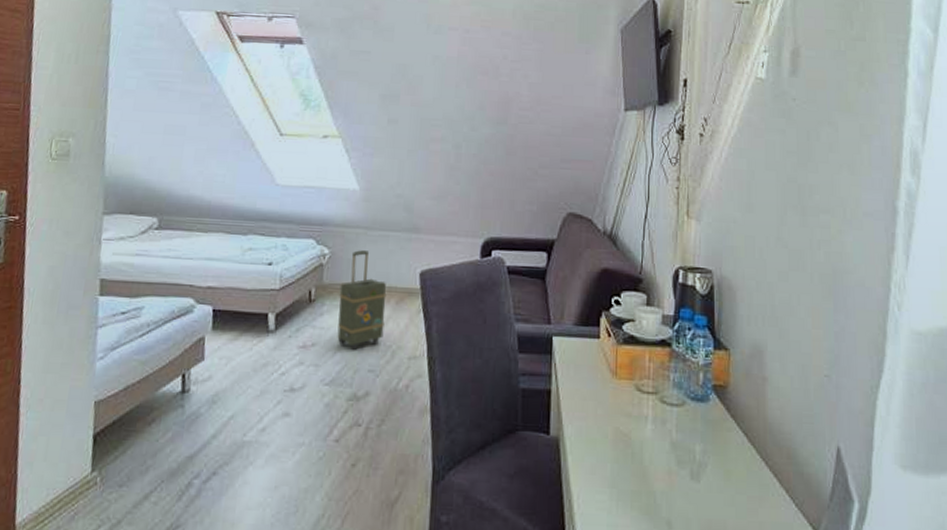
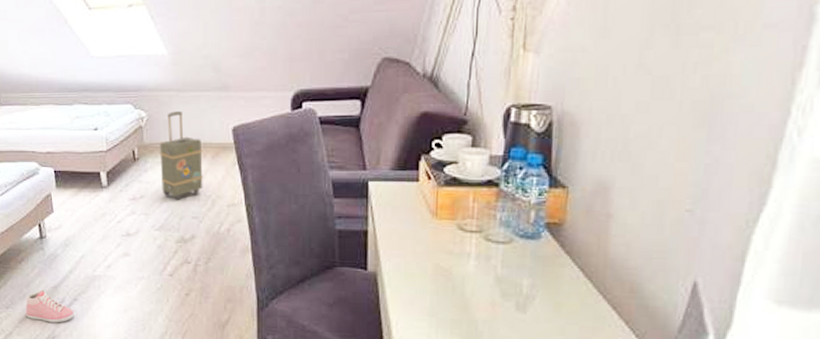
sneaker: none [144,460,211,506] -> present [25,289,74,323]

